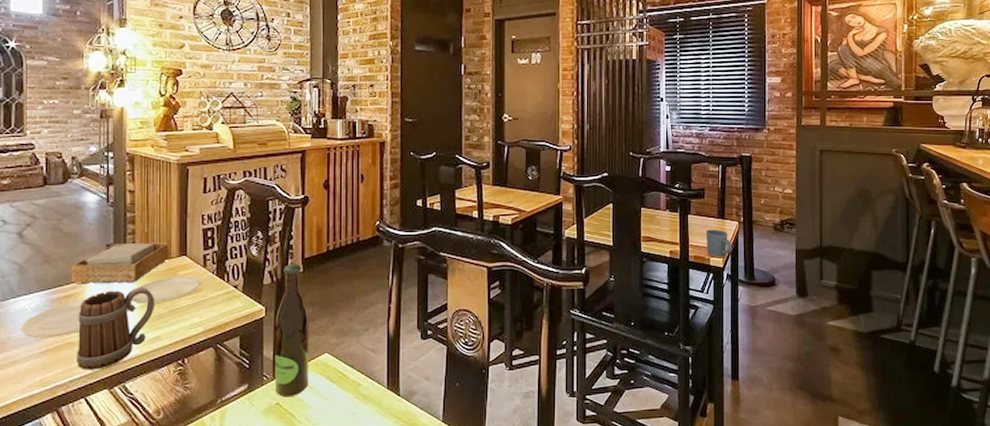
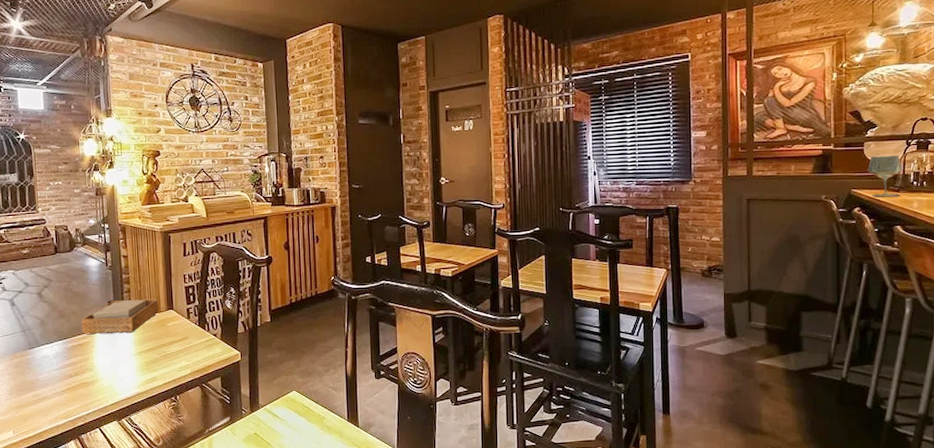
plate: present [20,299,133,338] -> none [45,347,133,379]
beer mug: present [77,287,155,370] -> none [89,336,150,405]
plate: present [131,277,202,304] -> none [130,327,187,351]
bottle: present [274,264,309,398] -> none [249,315,281,428]
mug: present [706,230,733,258] -> none [635,277,661,303]
wine glass: none [936,110,969,153] -> present [867,155,903,197]

